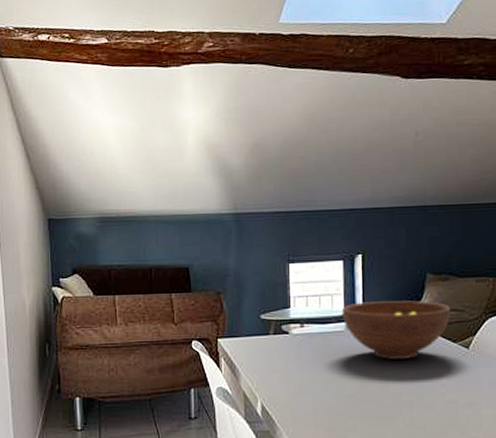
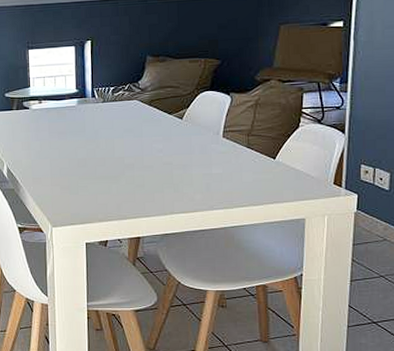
fruit bowl: present [341,300,451,360] -> none [73,79,168,129]

